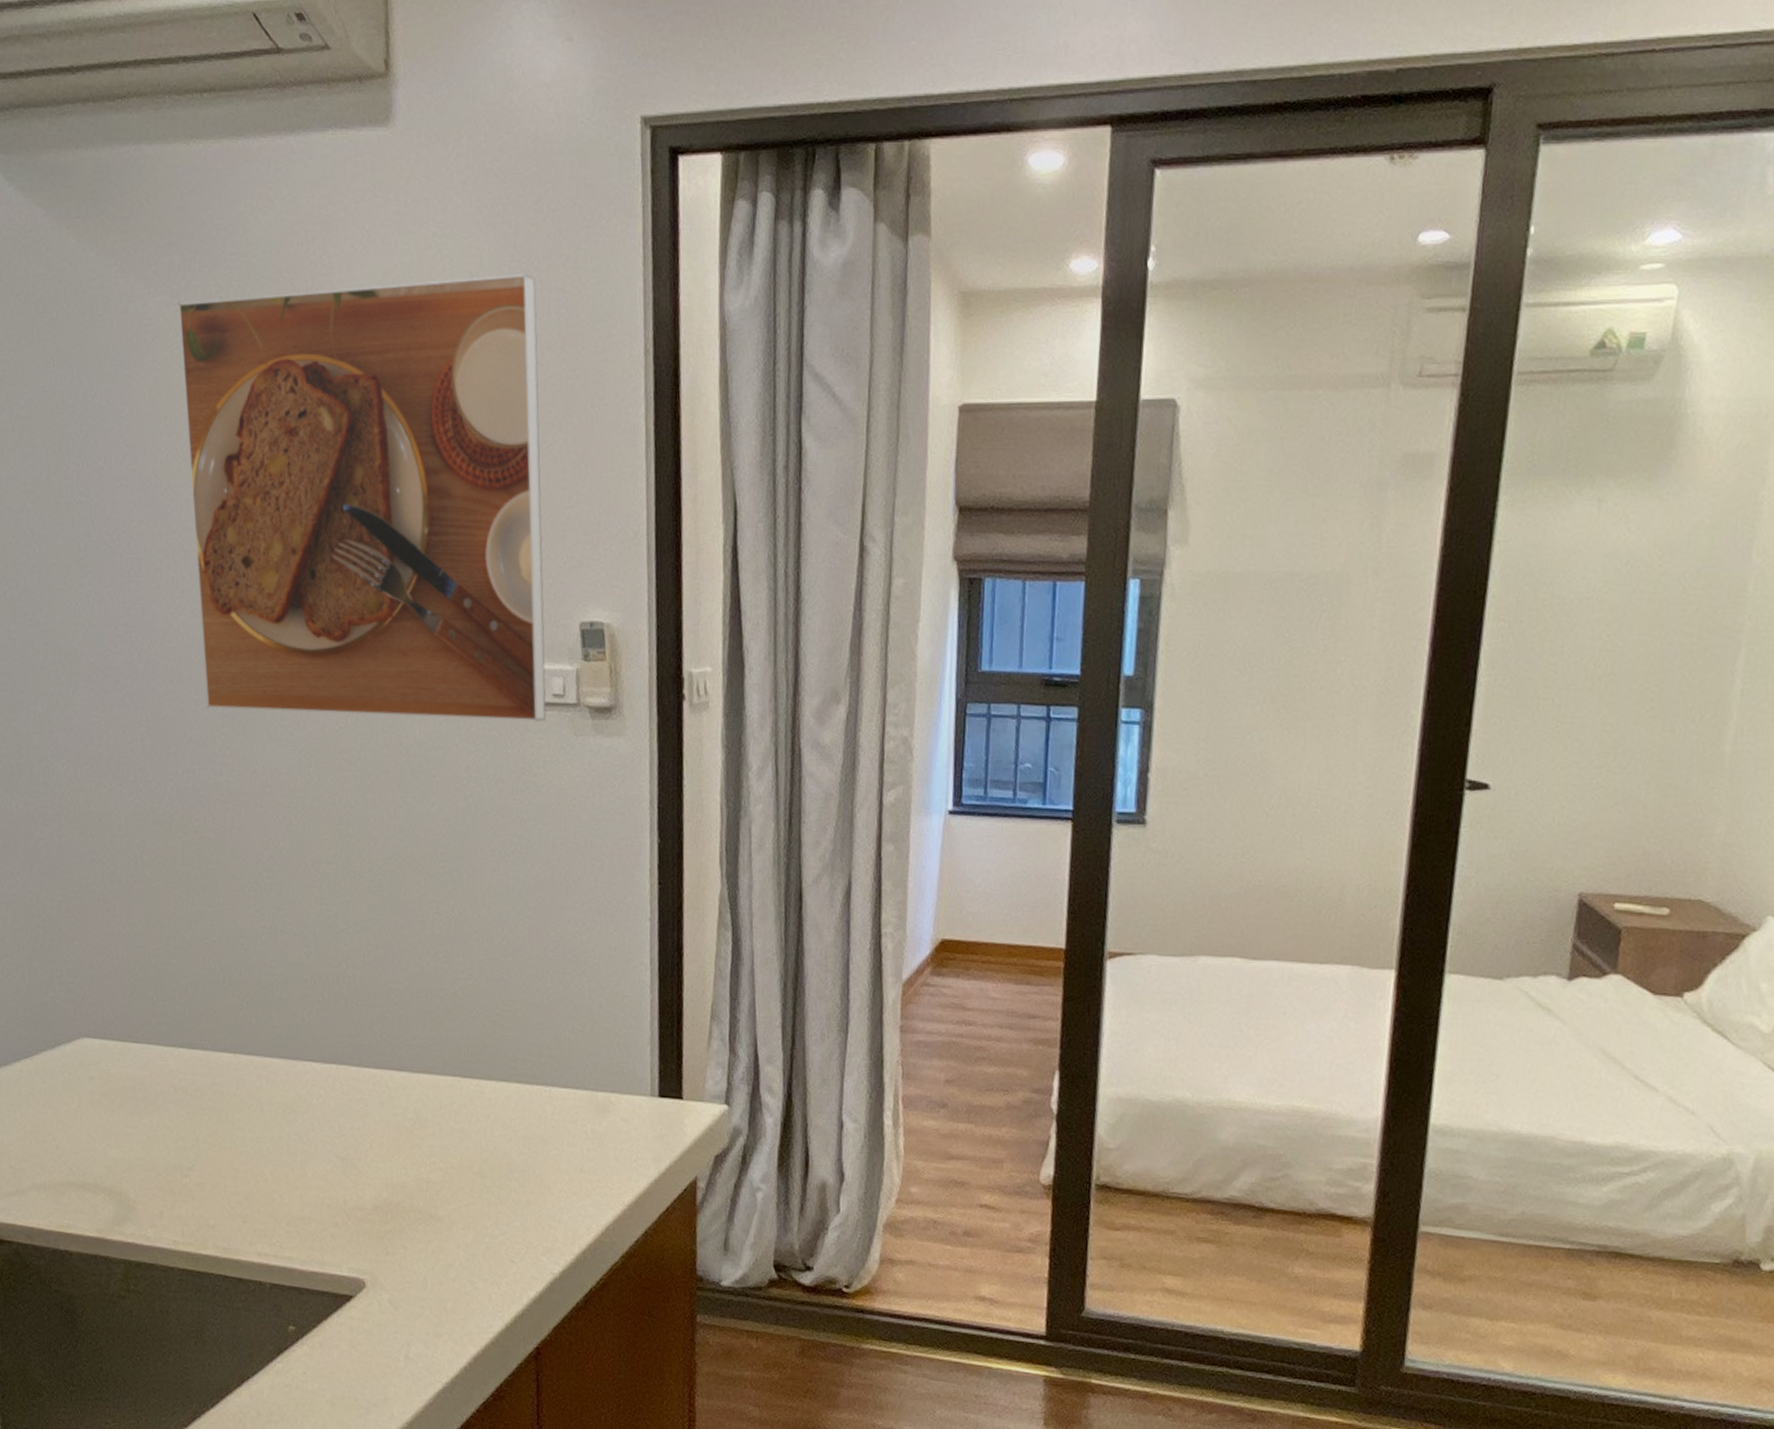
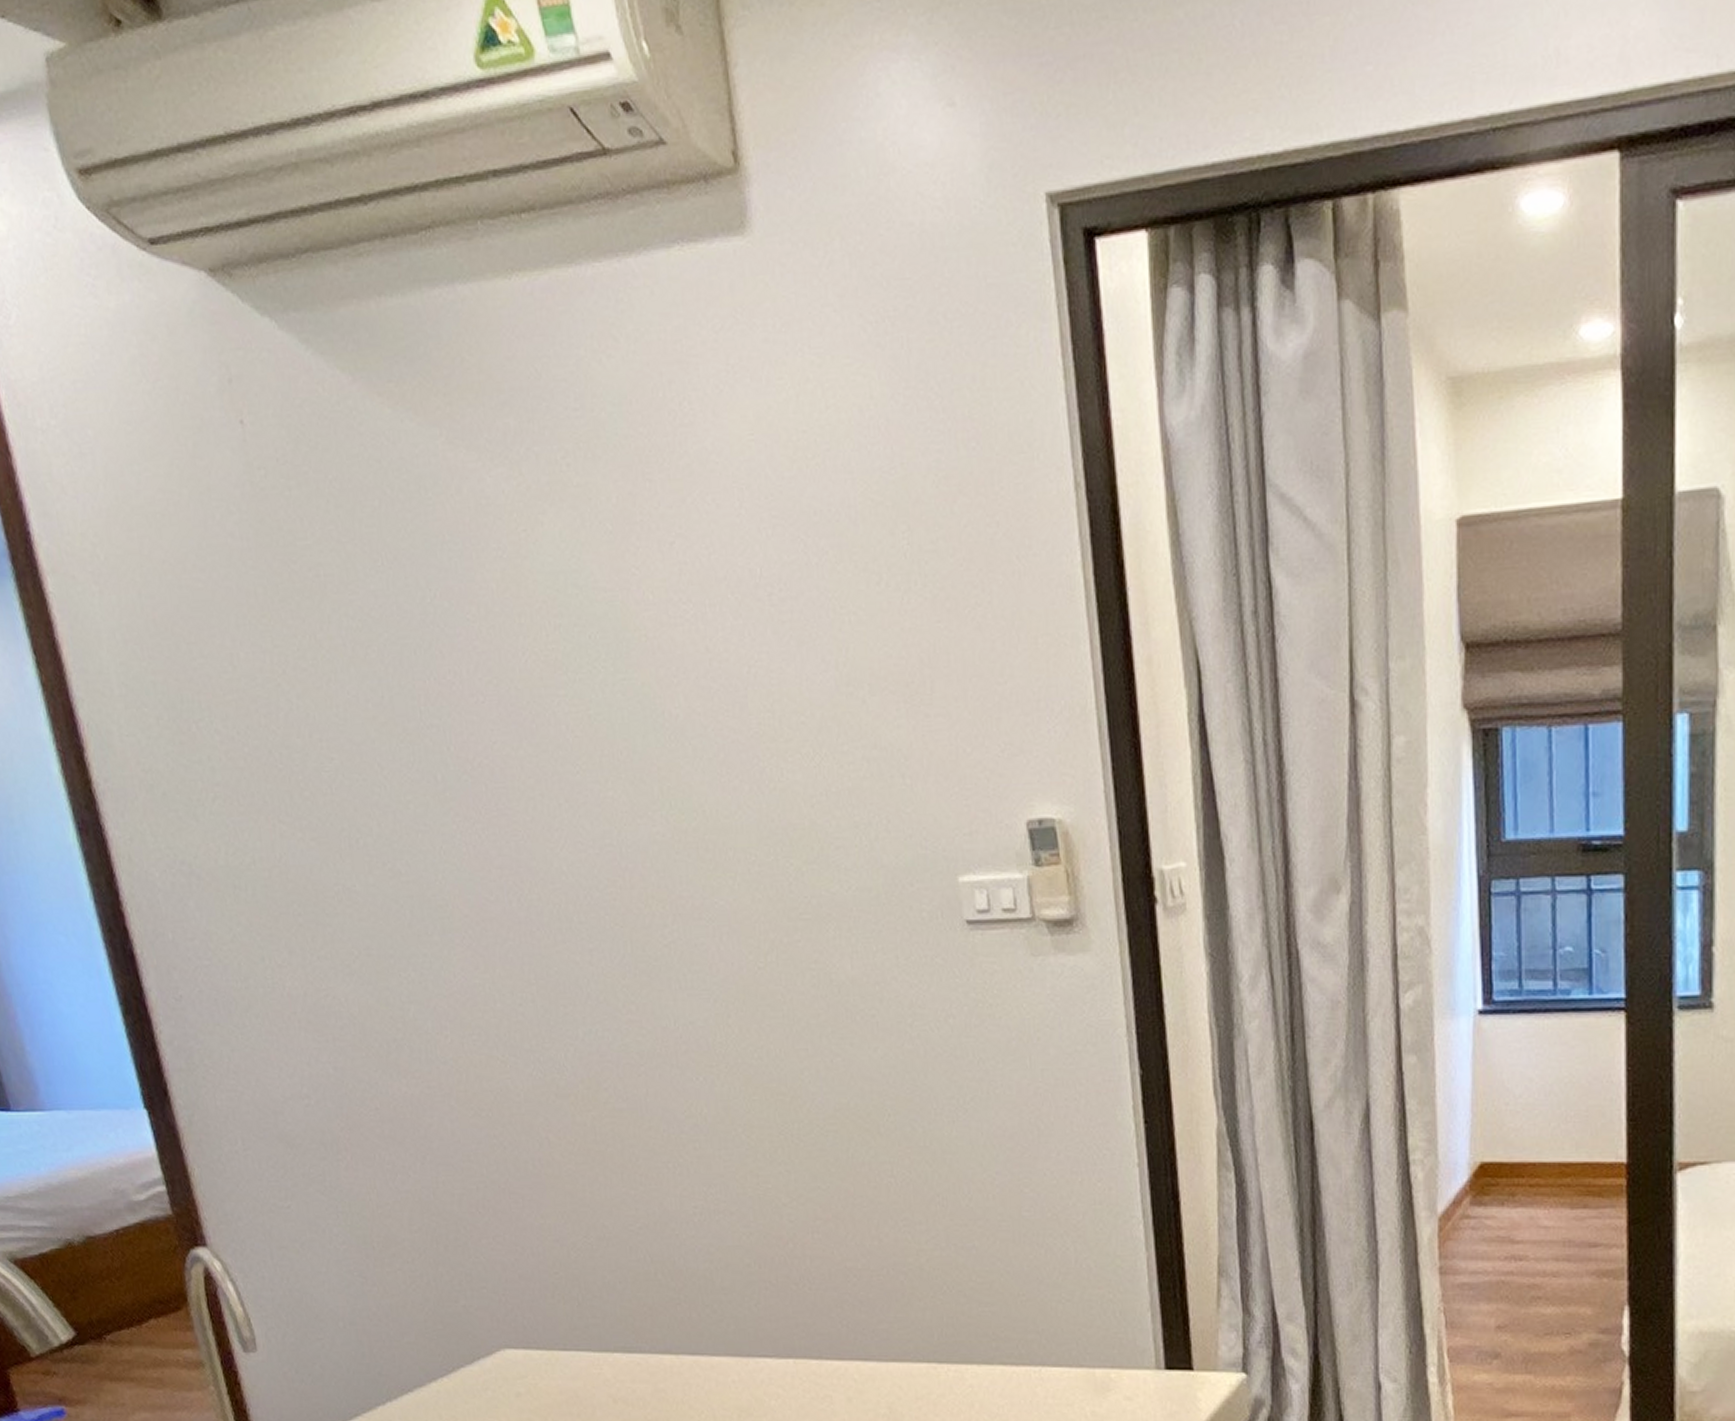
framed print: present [178,273,546,722] -> none [519,401,997,958]

